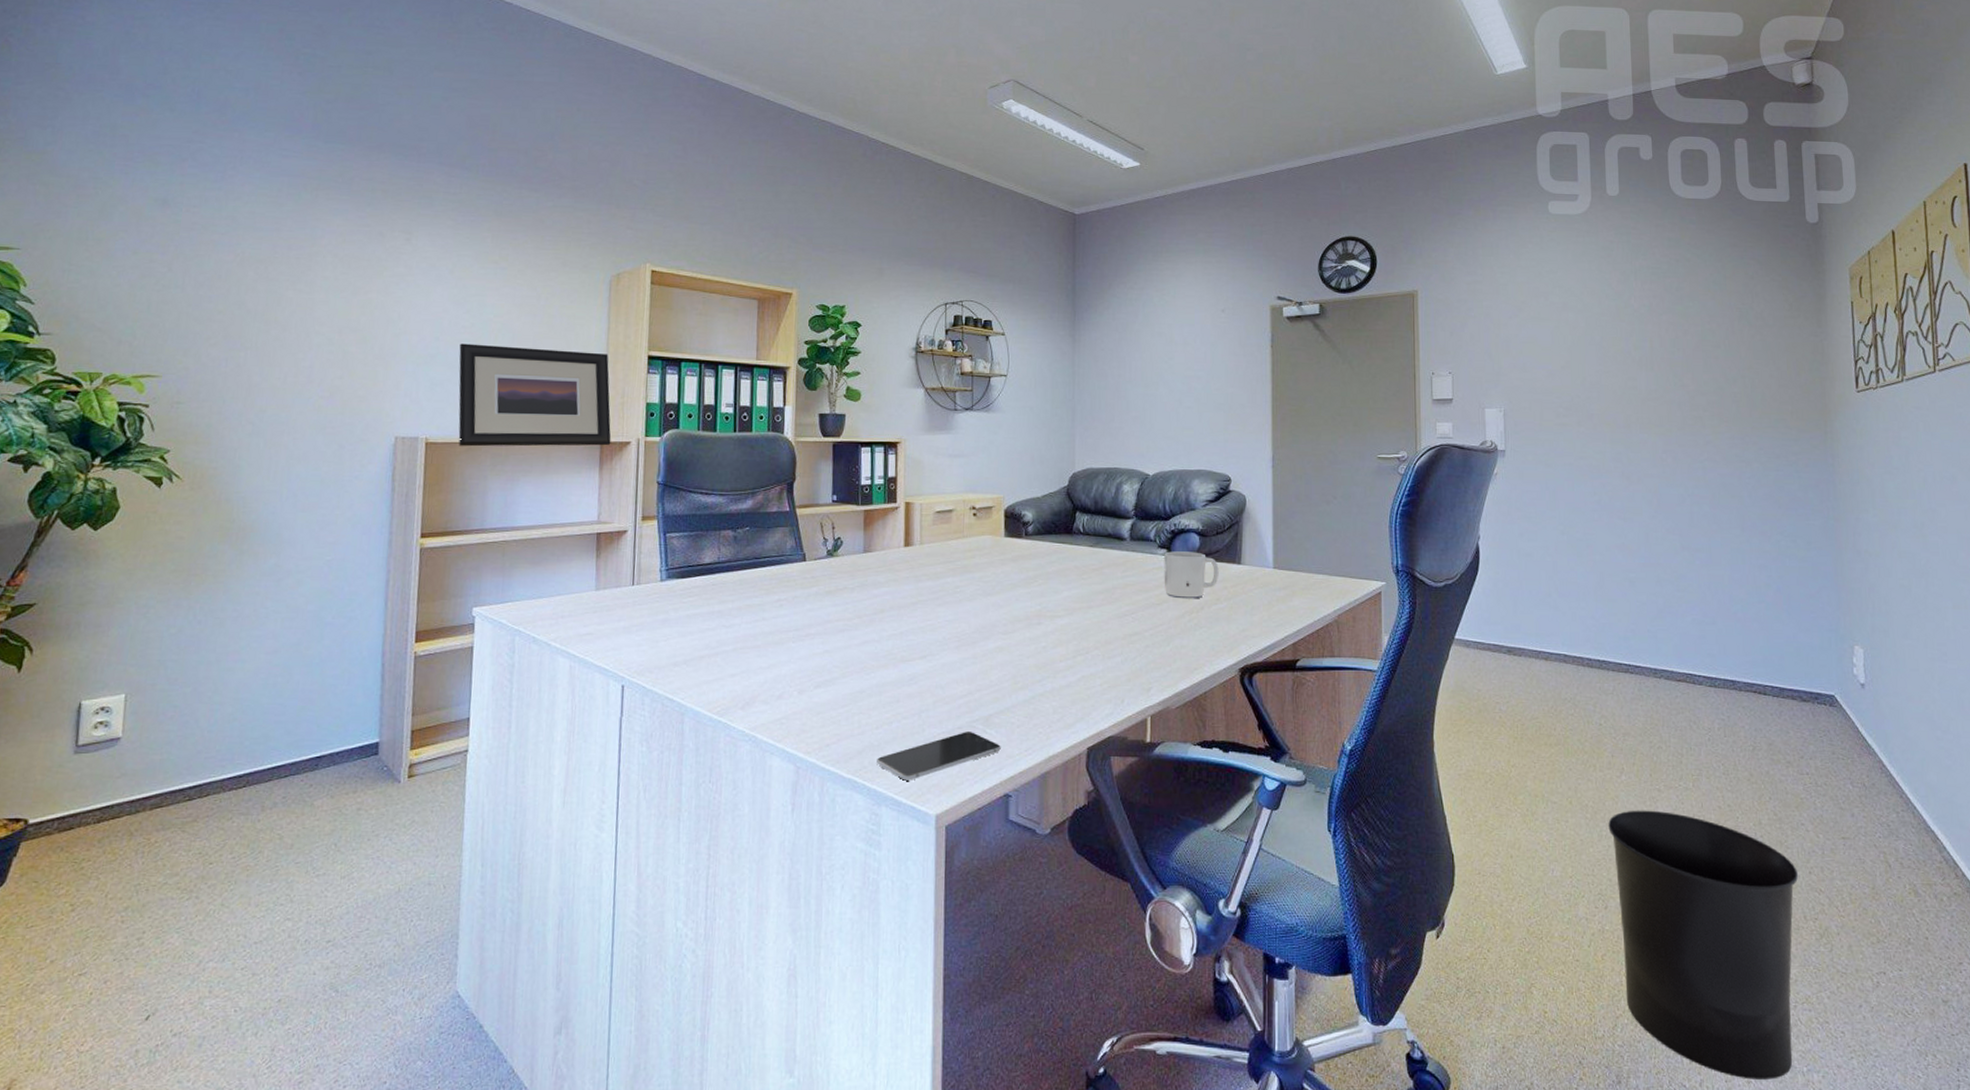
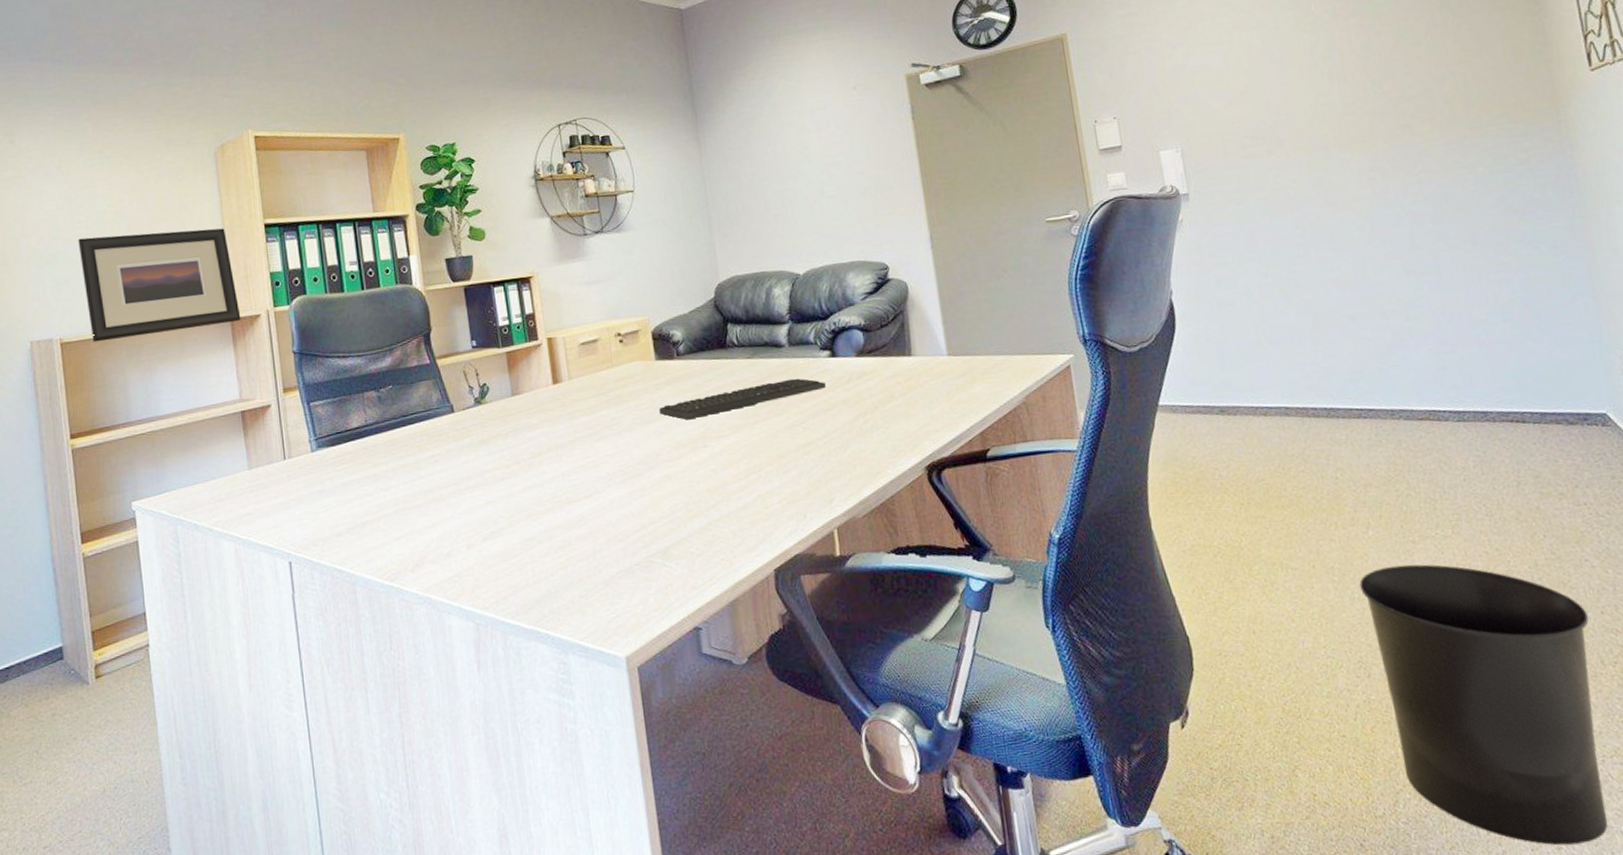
smartphone: present [877,732,1001,781] -> none [557,567,684,626]
computer keyboard: none [1000,571,1159,597] -> present [658,378,826,420]
mug: present [1164,551,1219,599] -> none [827,349,890,401]

